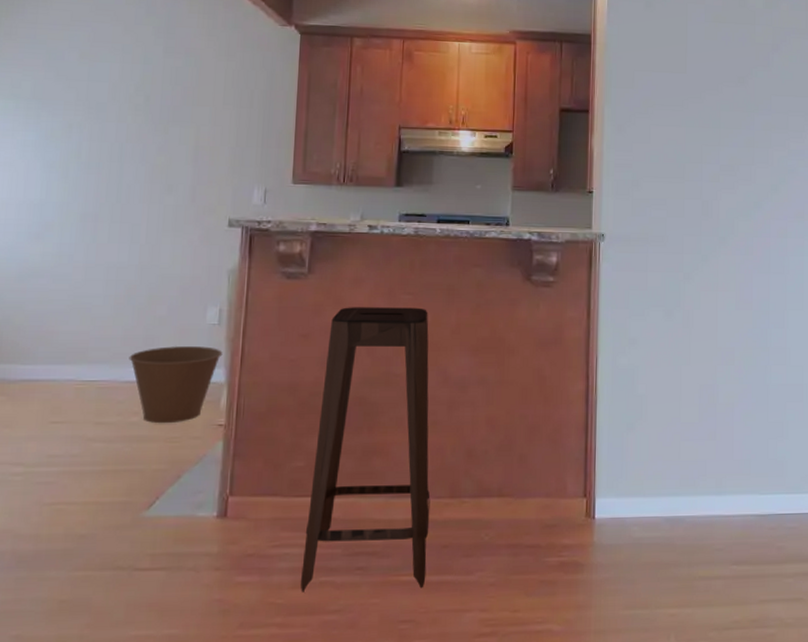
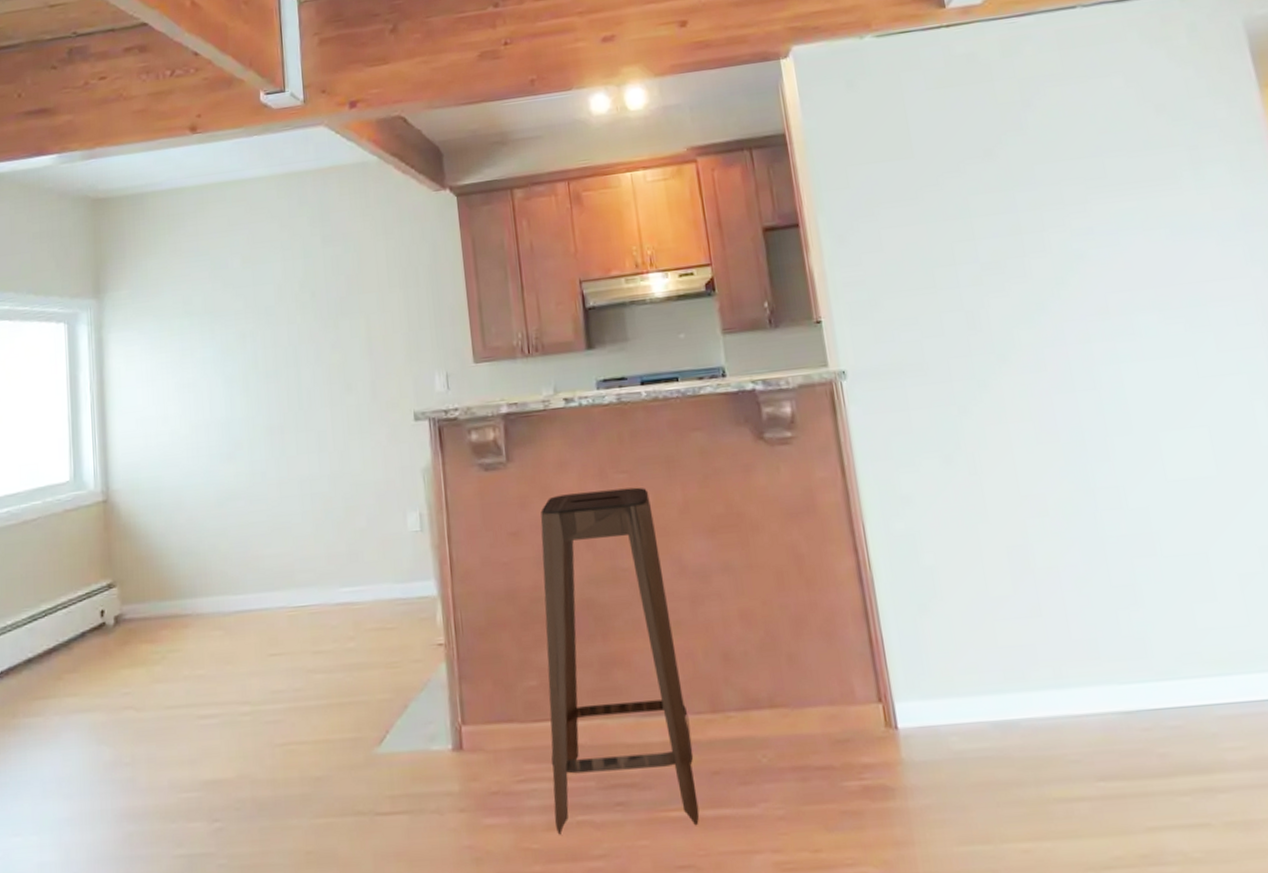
basket: present [129,346,223,424] -> none [335,557,430,648]

